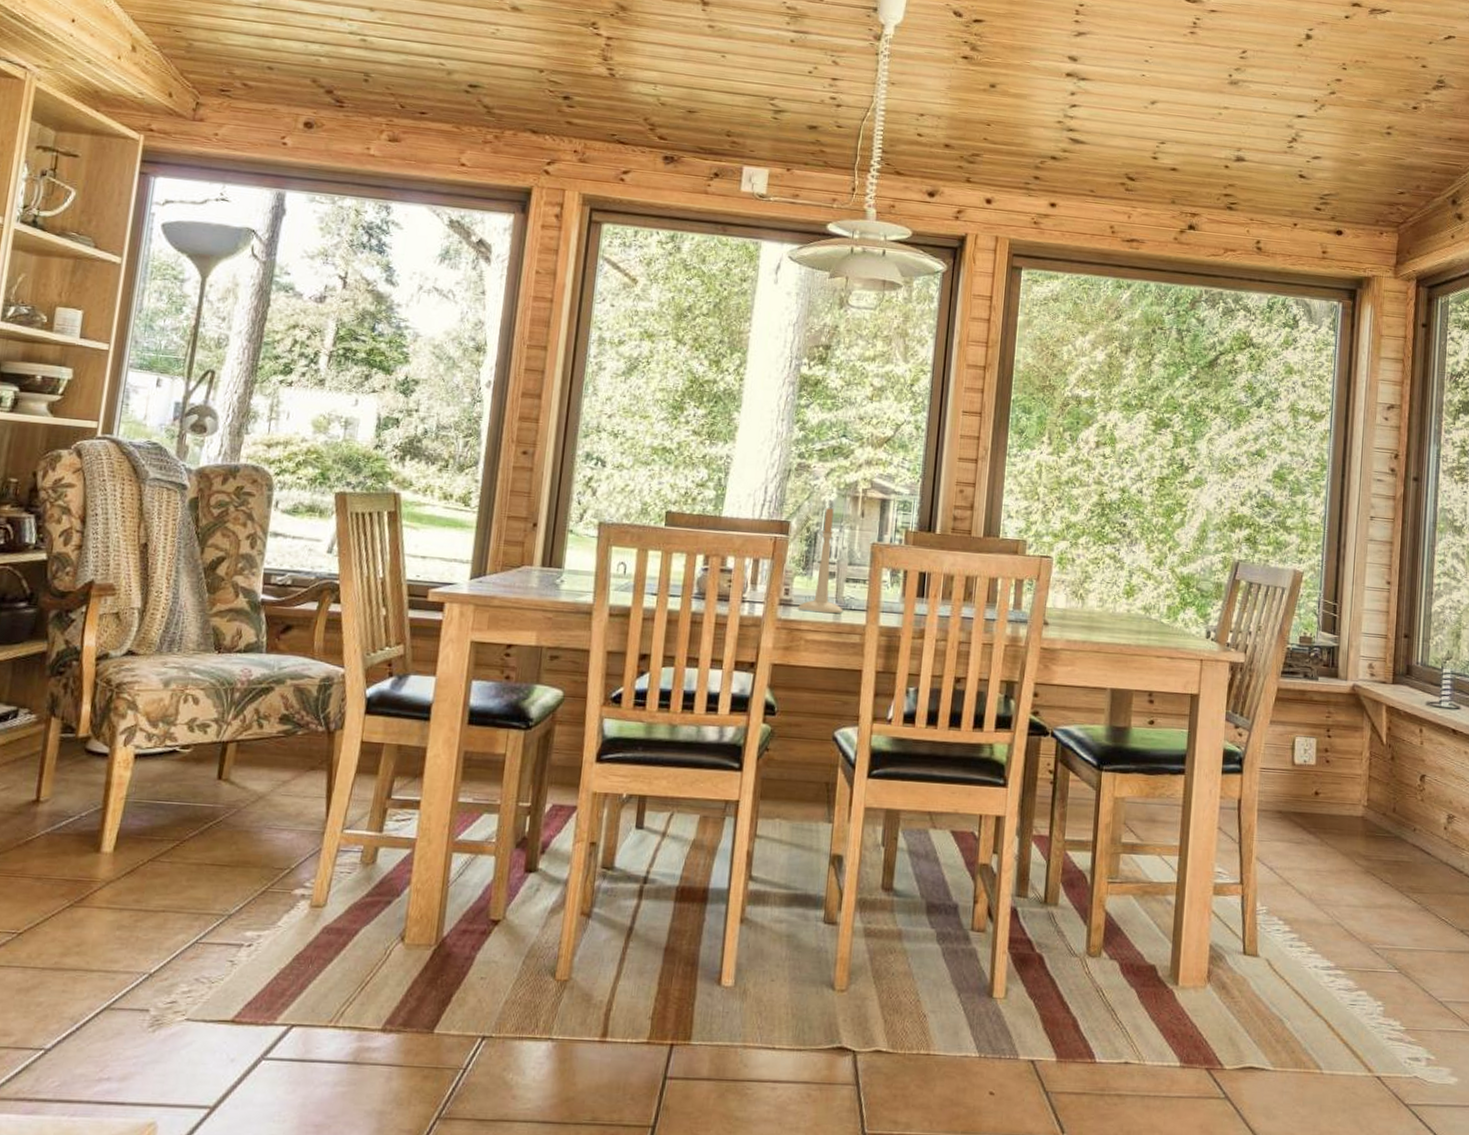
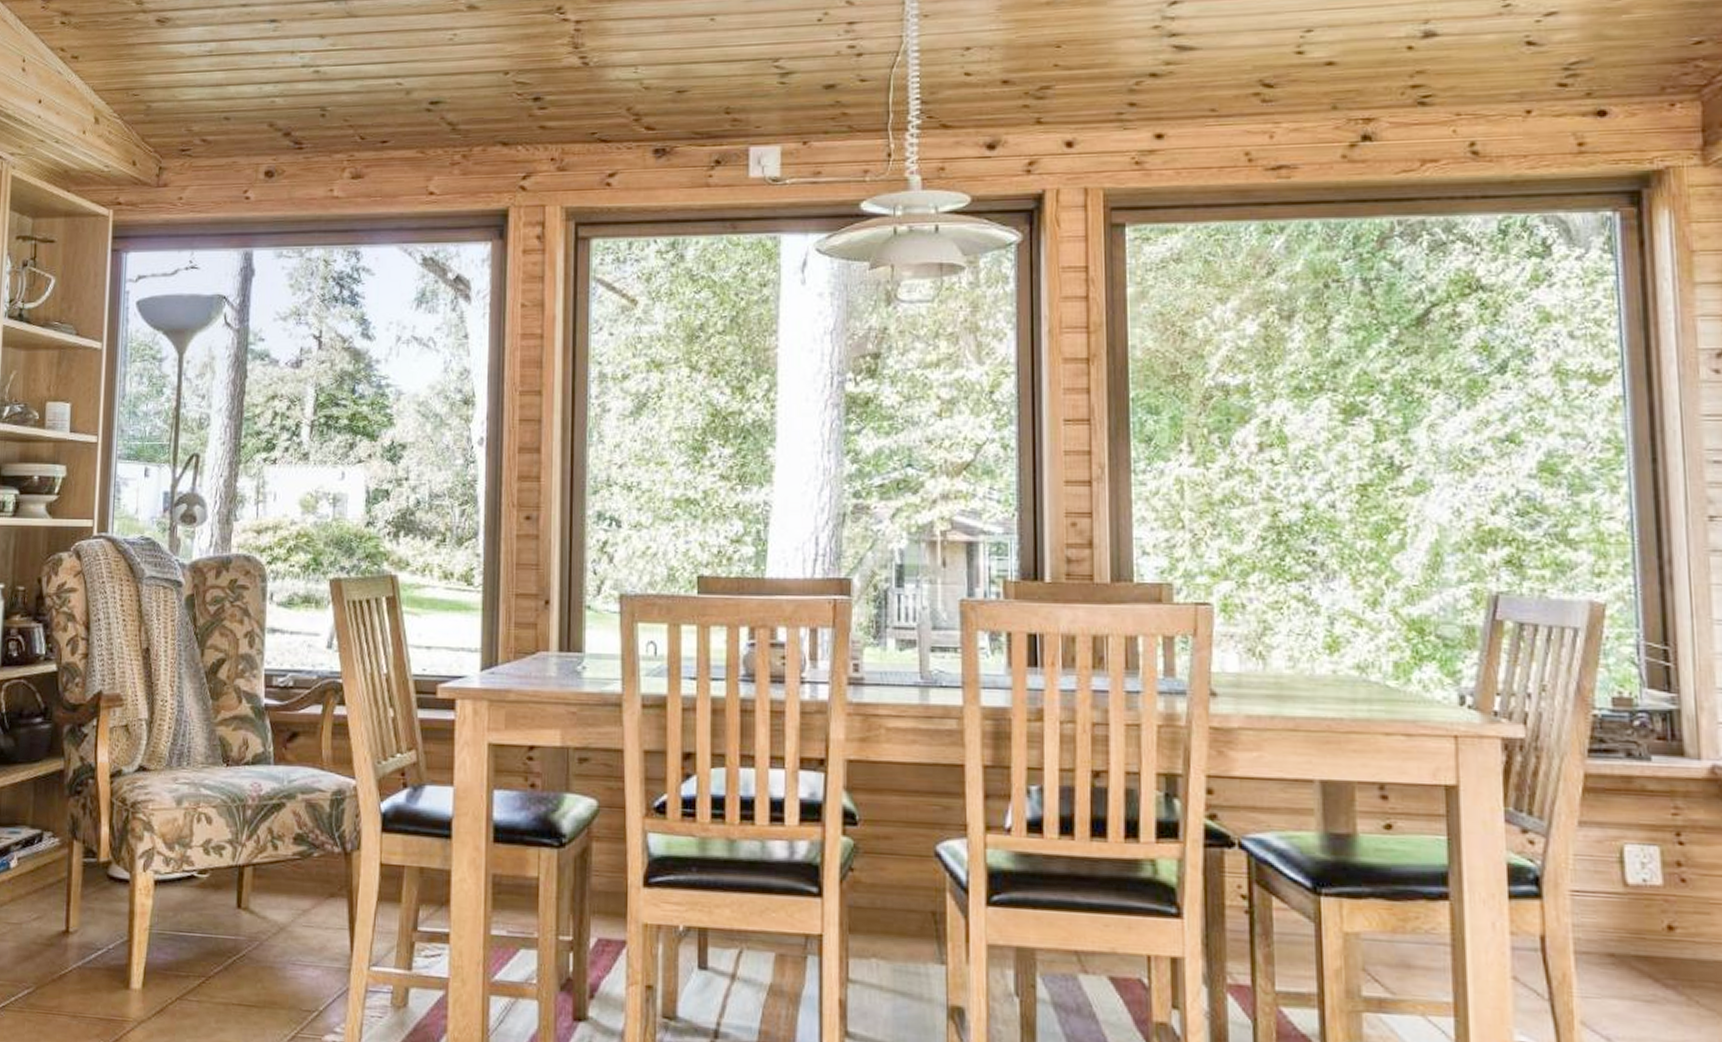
candlestick: present [798,507,843,614] -> none [872,557,932,693]

